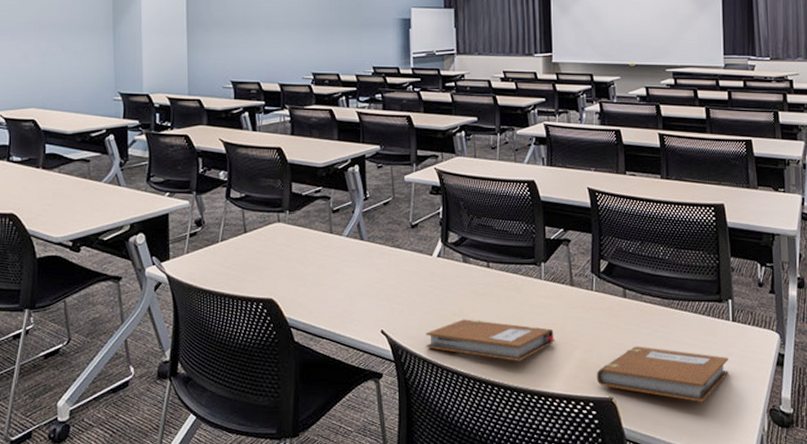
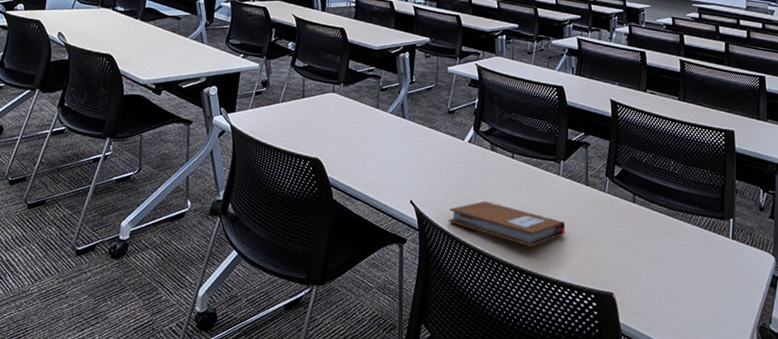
notebook: present [596,346,729,402] -> none [600,248,726,310]

